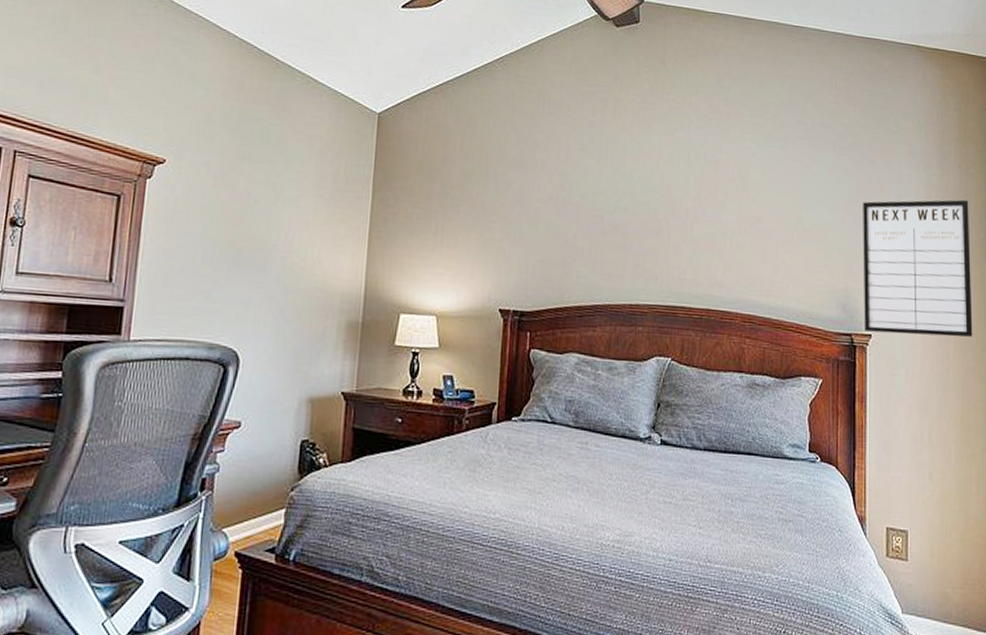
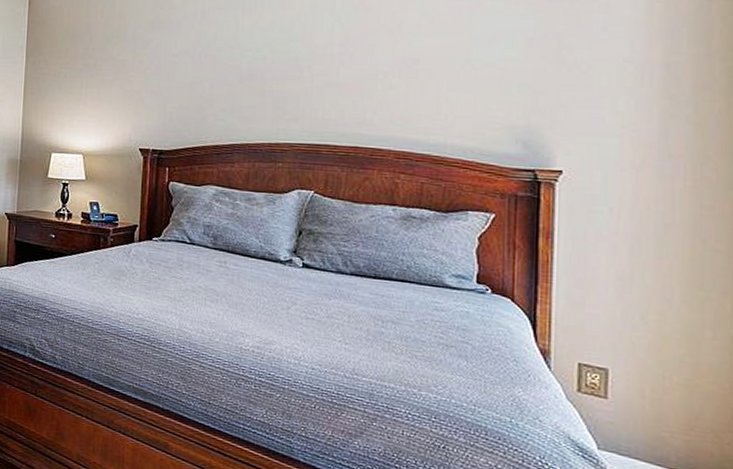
writing board: present [863,199,973,338] -> none [552,25,713,174]

